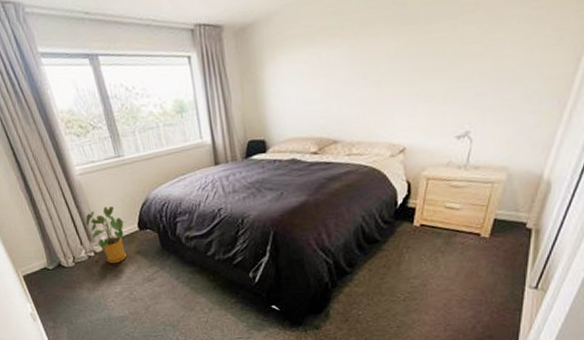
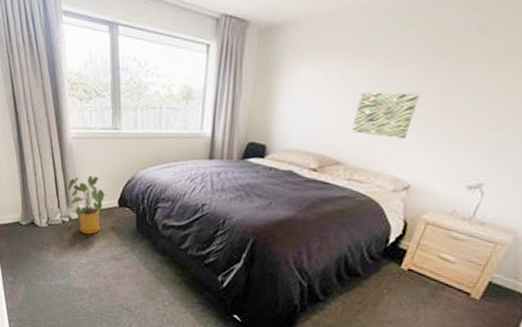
wall art: none [340,60,395,111] -> present [351,92,420,139]

